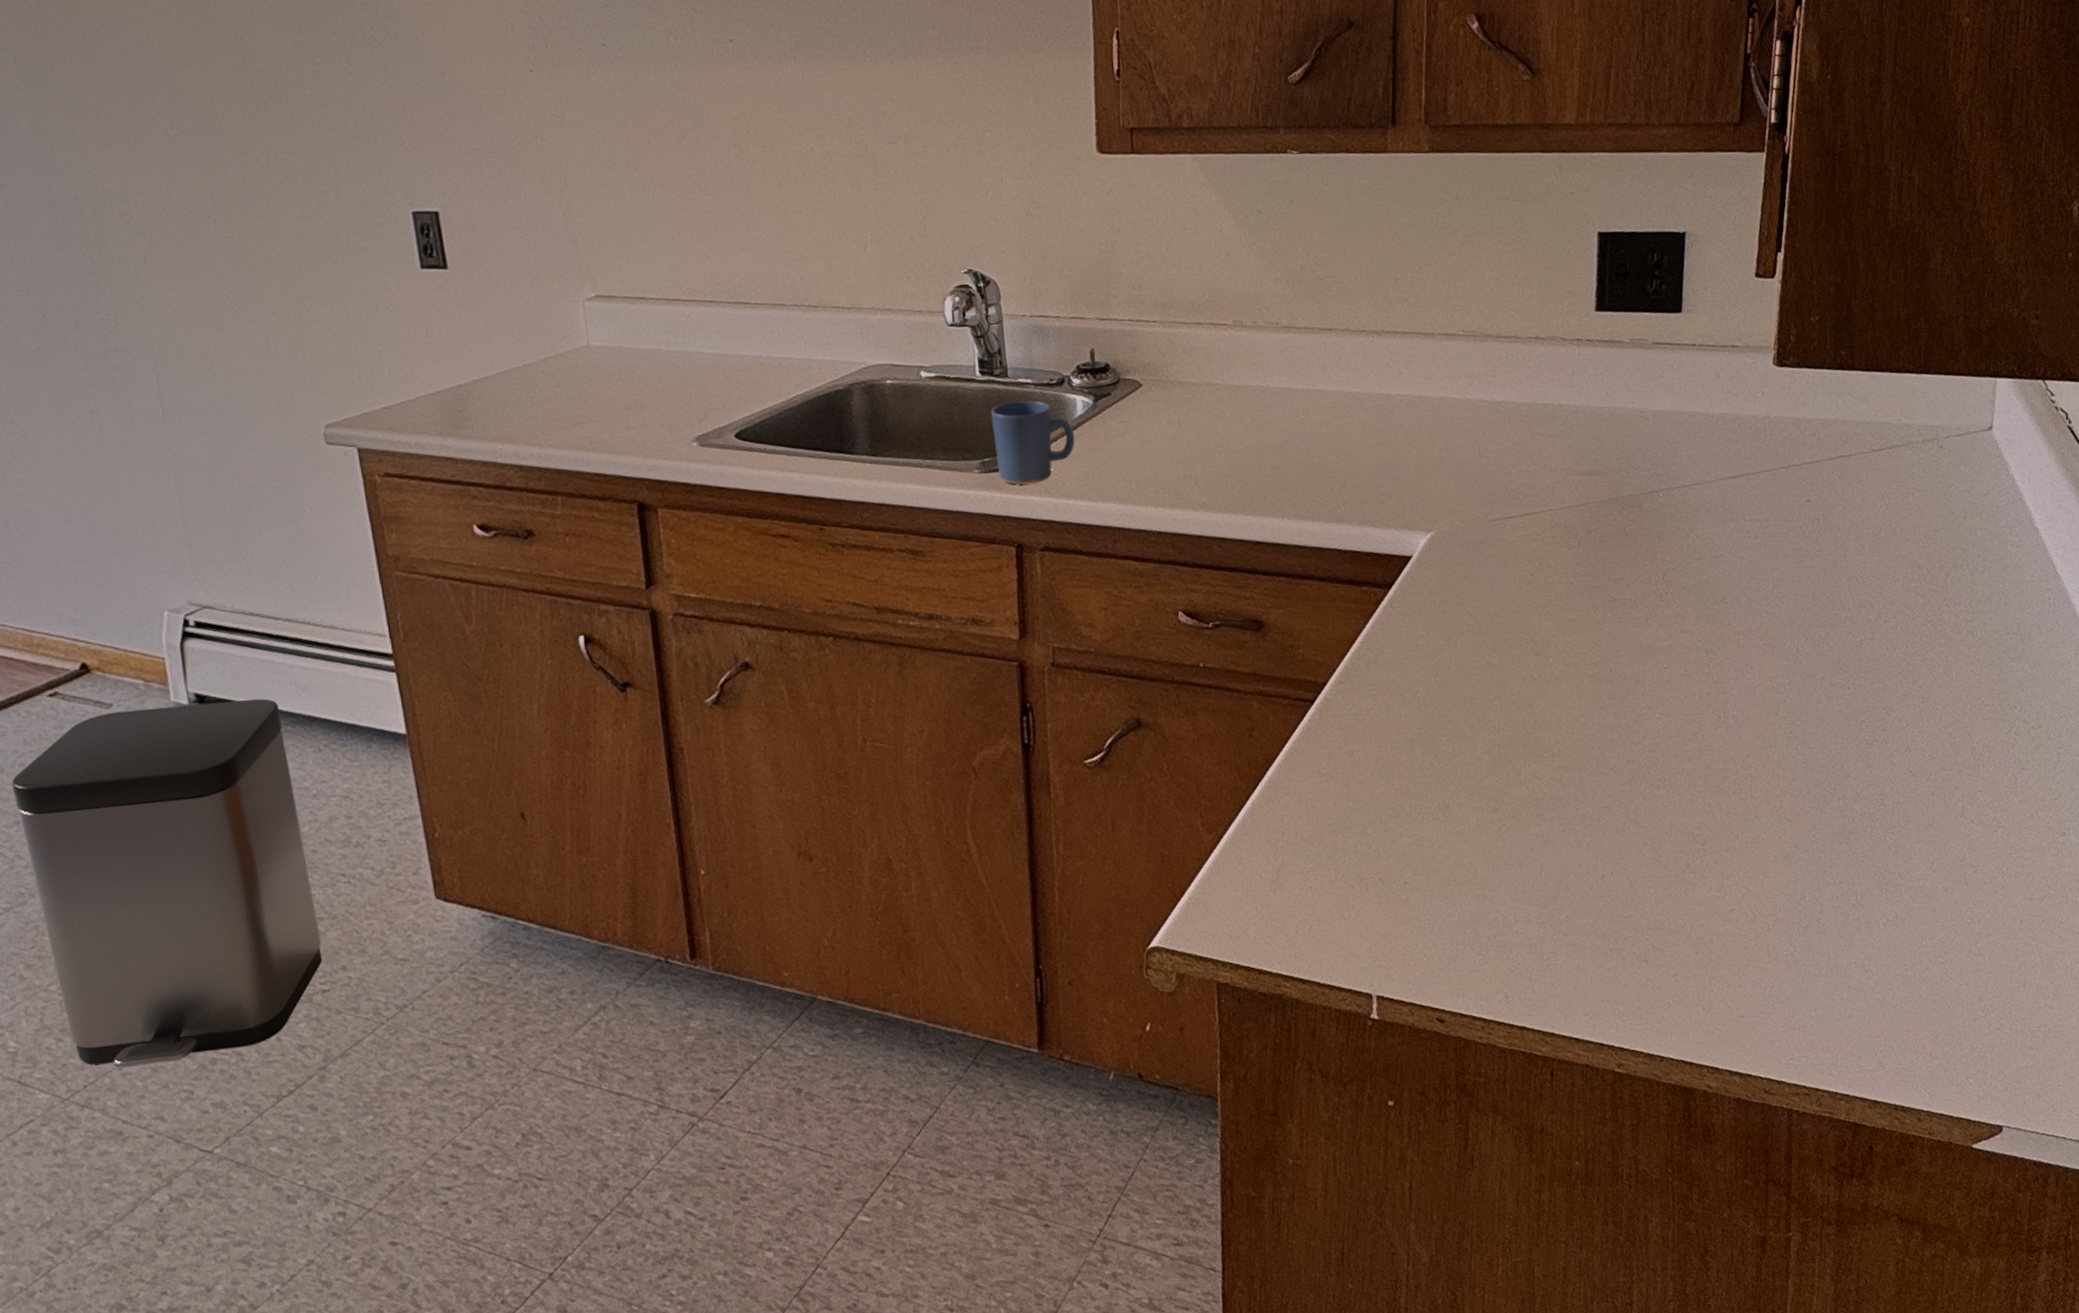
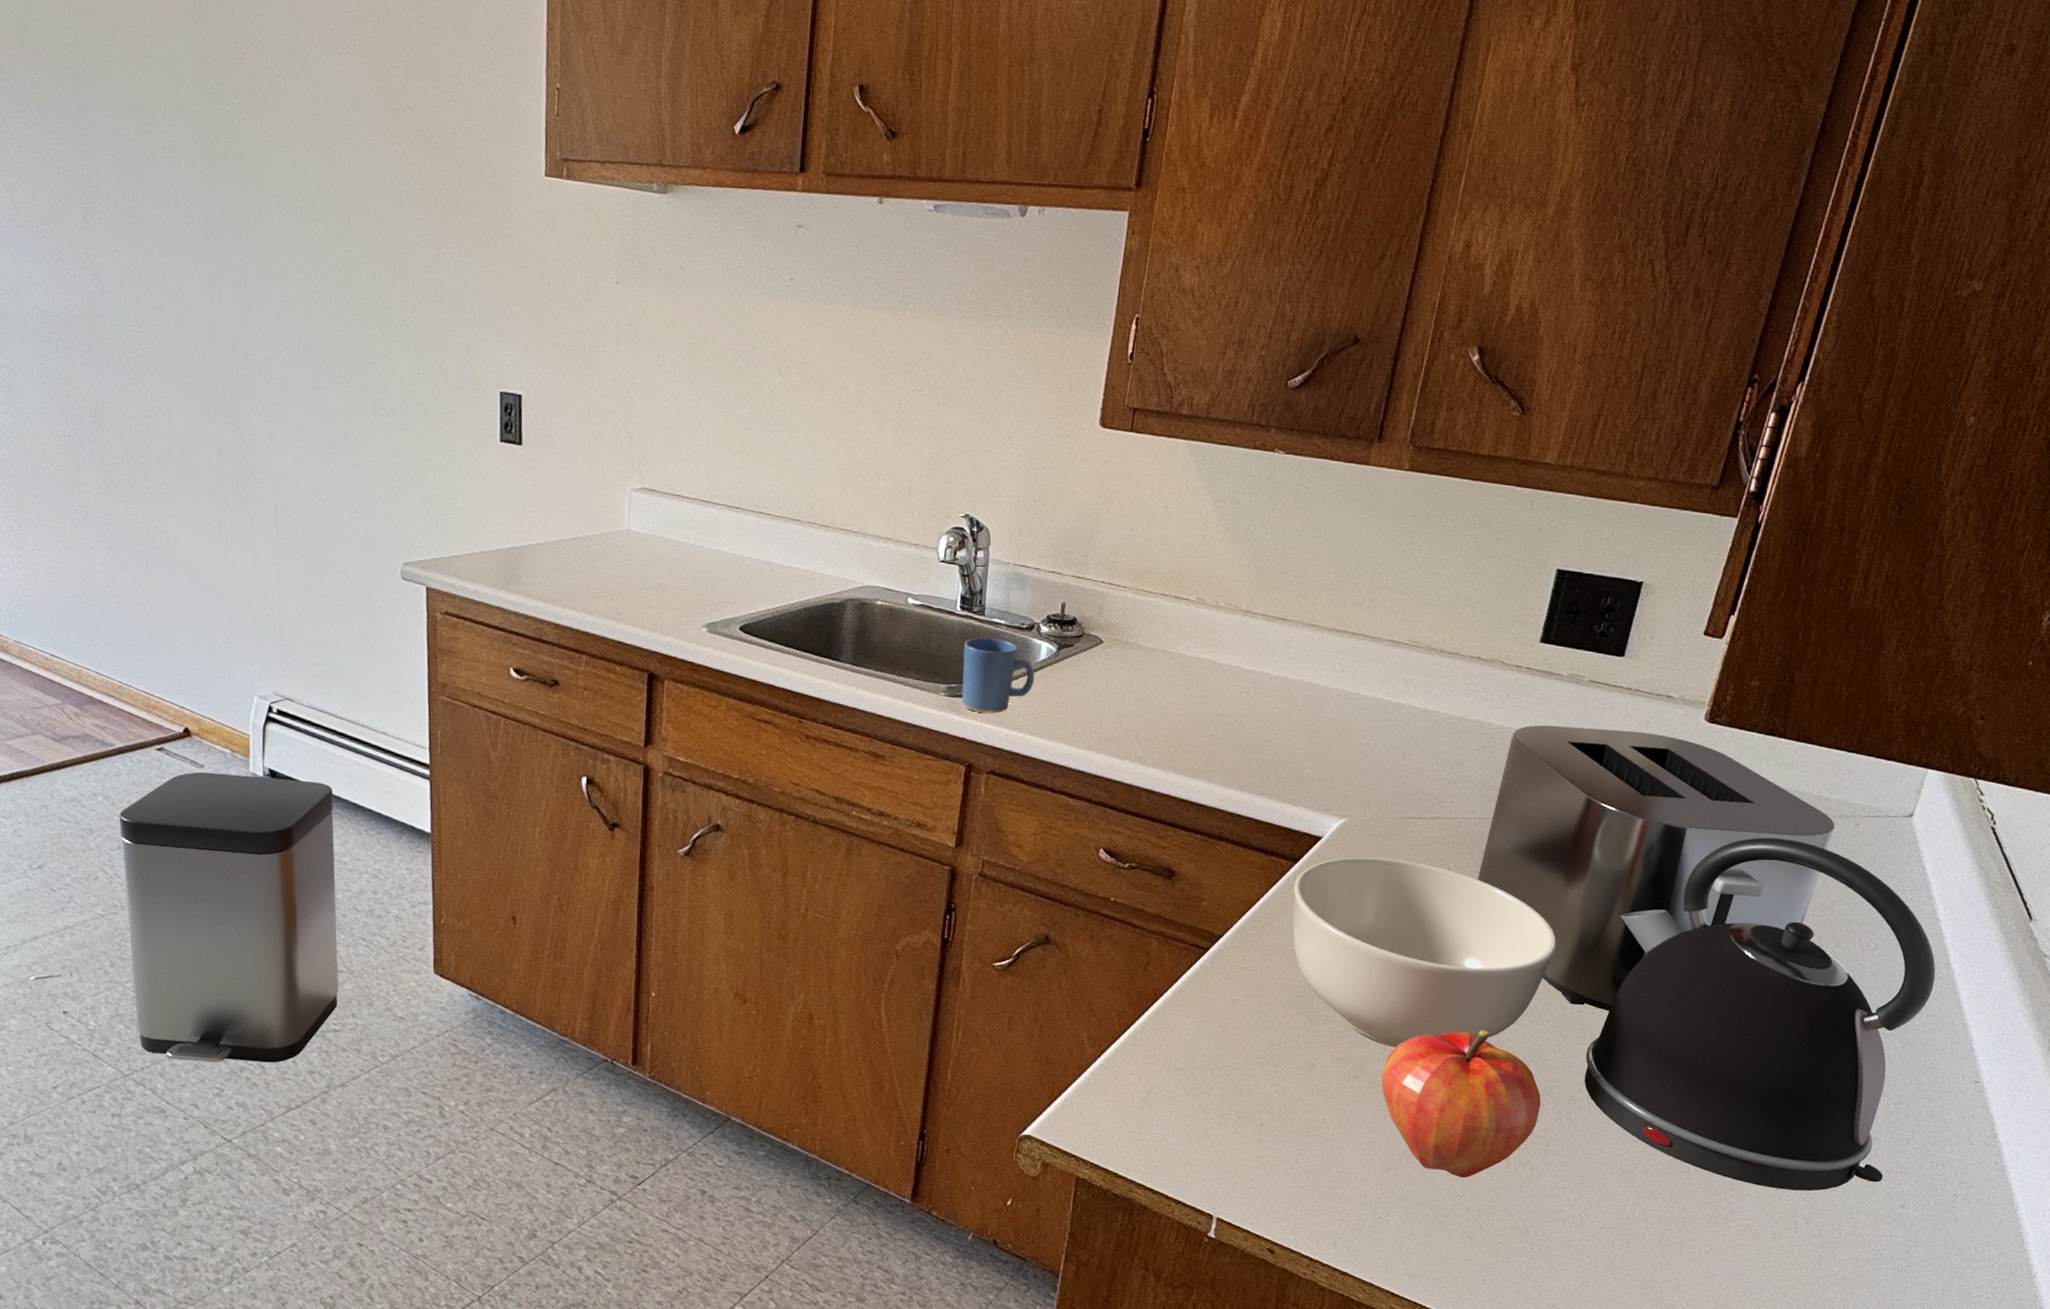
bowl: none [1392,565,1674,770] -> present [1292,856,1558,1047]
fruit: none [1520,732,1690,897] -> present [1381,1030,1541,1178]
toaster: none [1579,387,1921,688] -> present [1477,725,1835,1011]
kettle: none [1724,473,2047,843] -> present [1584,837,1936,1191]

